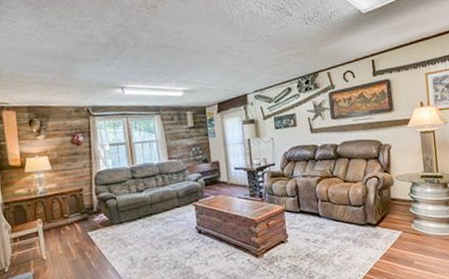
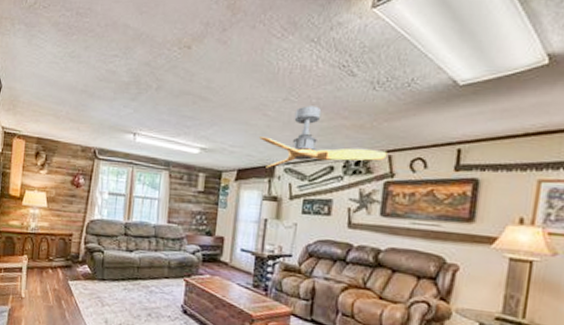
ceiling fan: none [228,42,326,98] -> present [258,106,387,168]

